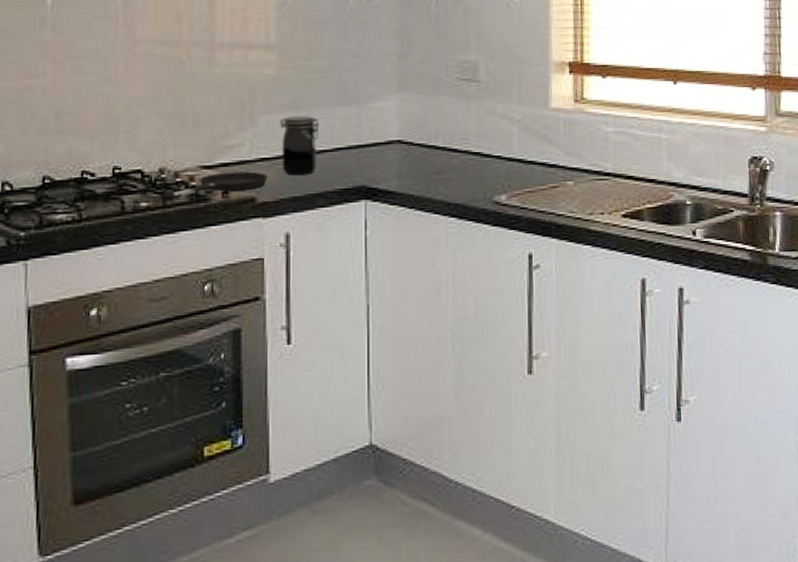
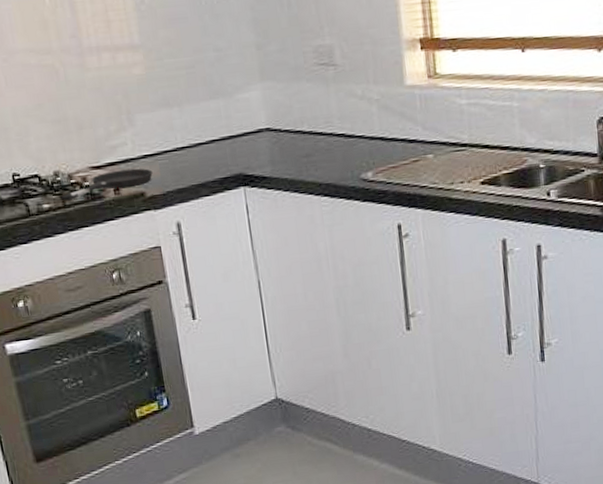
jar: present [279,116,320,175] -> none [155,112,196,169]

